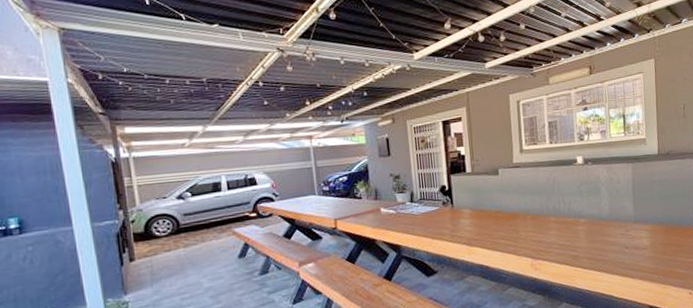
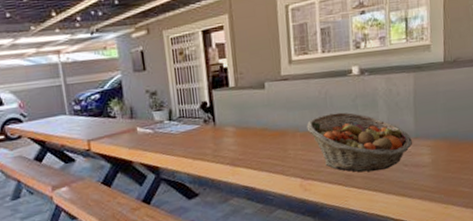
fruit basket: none [536,197,633,253] -> present [306,112,413,172]

